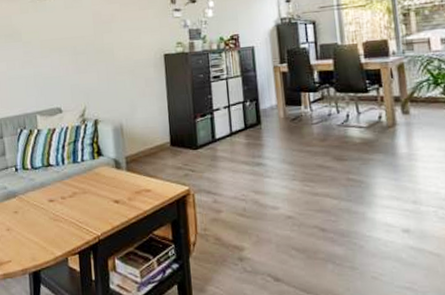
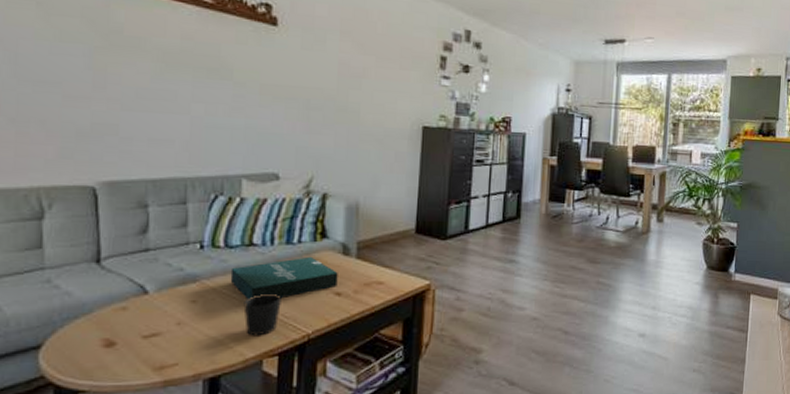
pizza box: none [37,172,115,209] -> present [230,256,338,299]
cup: none [49,204,76,239] -> present [243,294,282,336]

